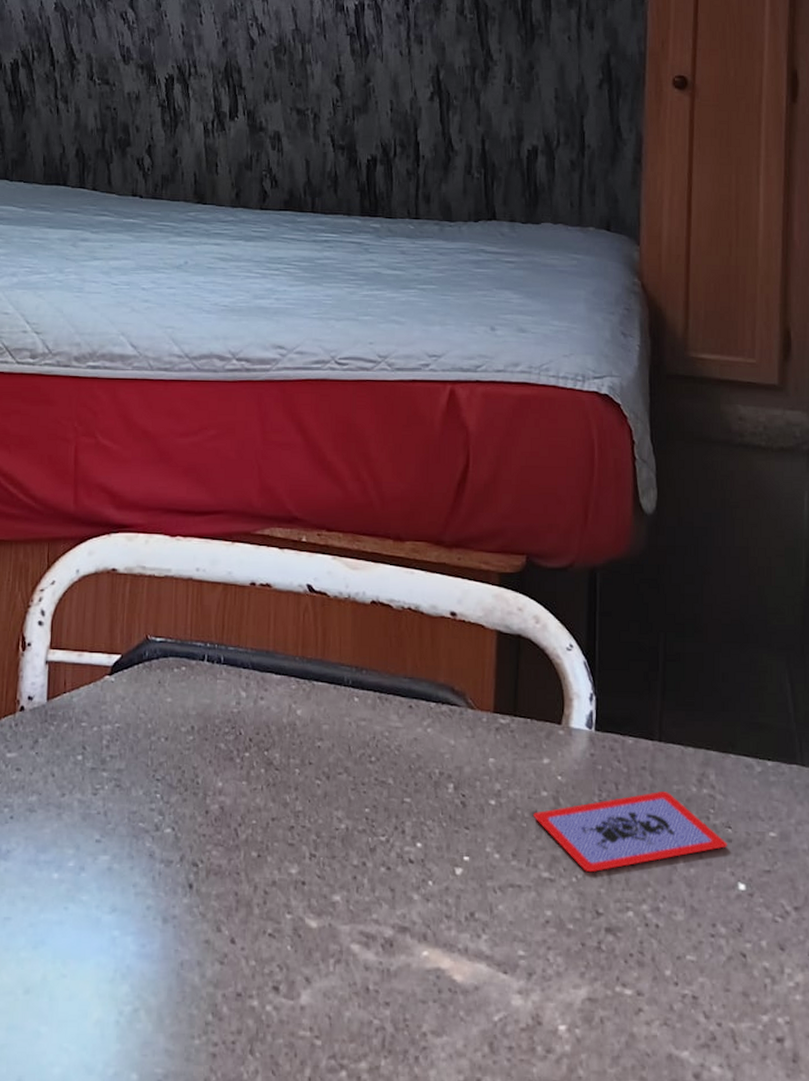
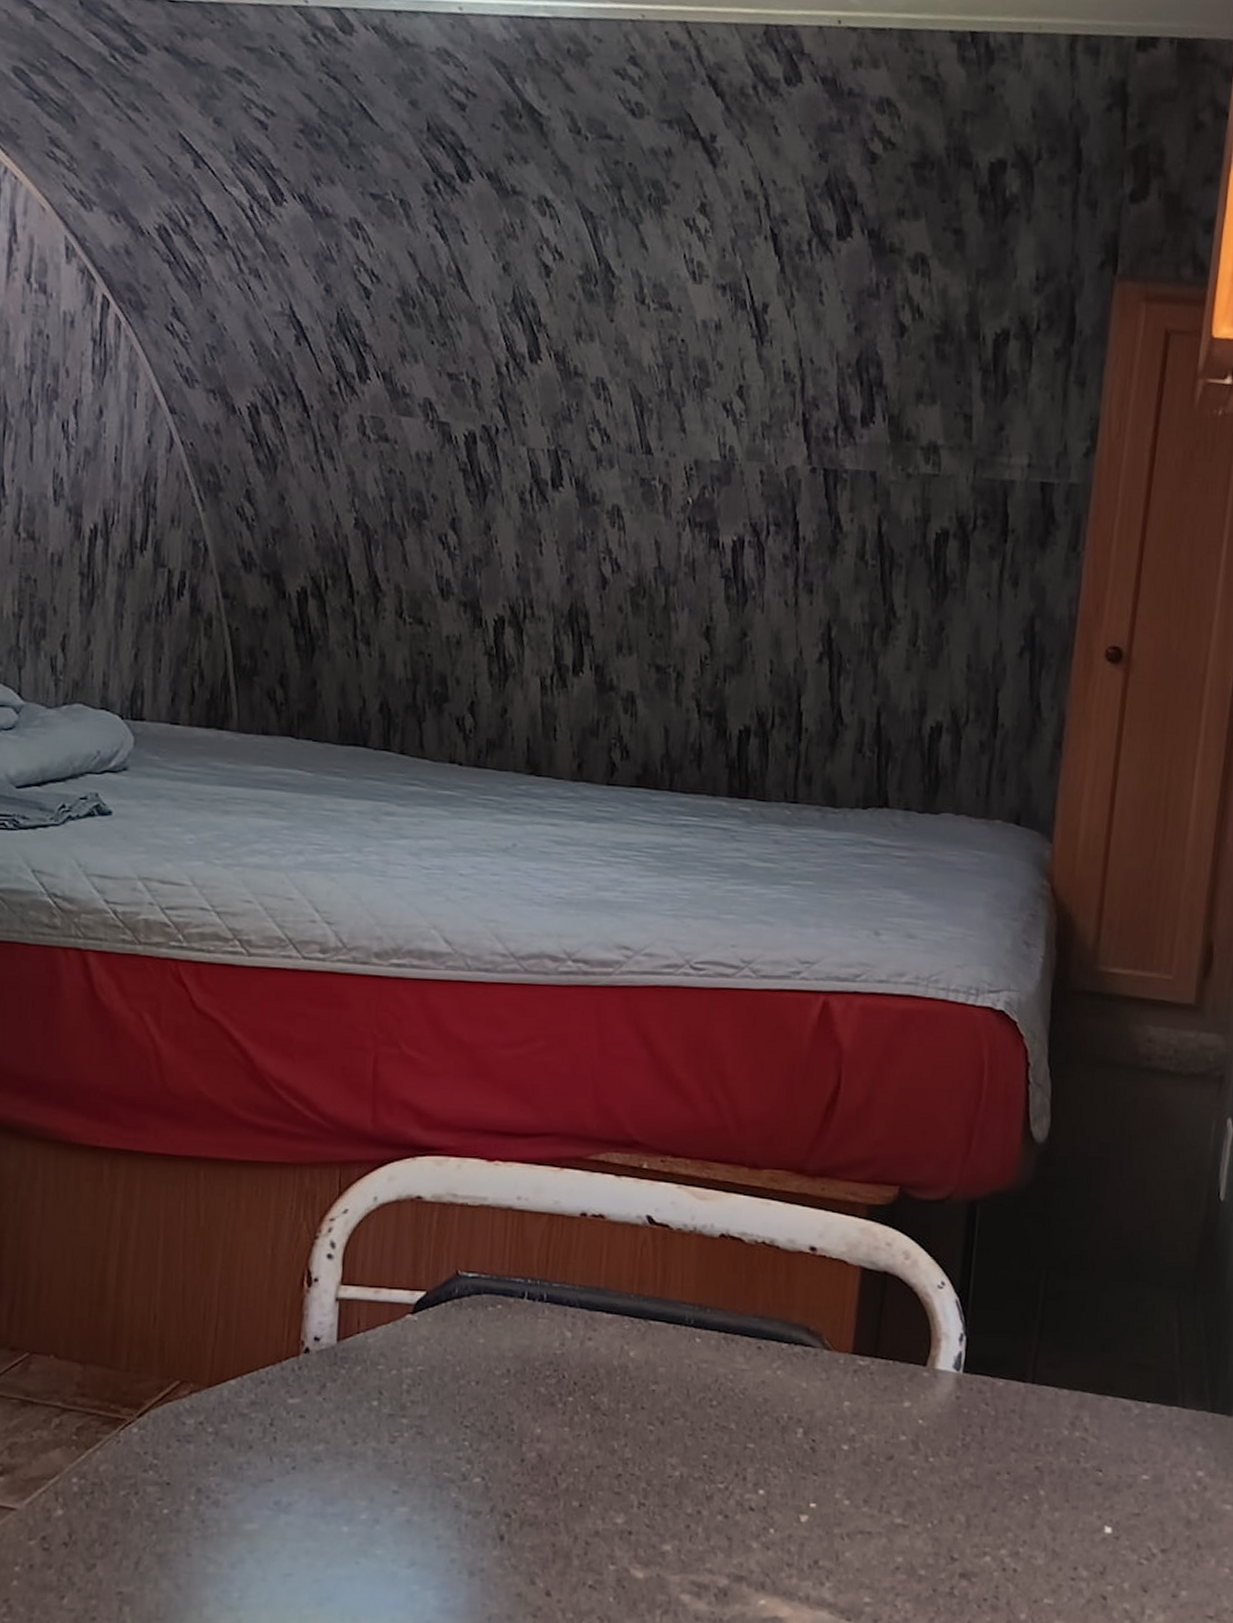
playing card: present [533,792,727,873] -> none [889,1435,1097,1518]

